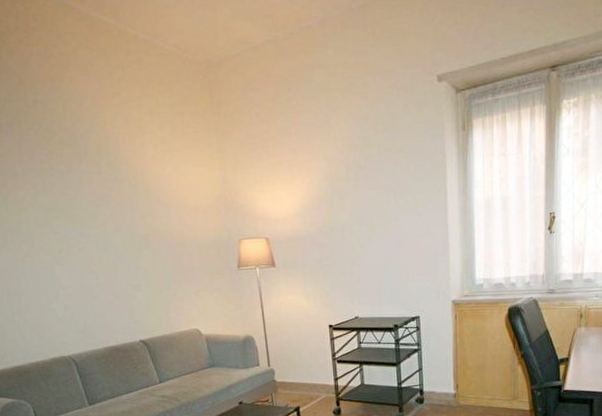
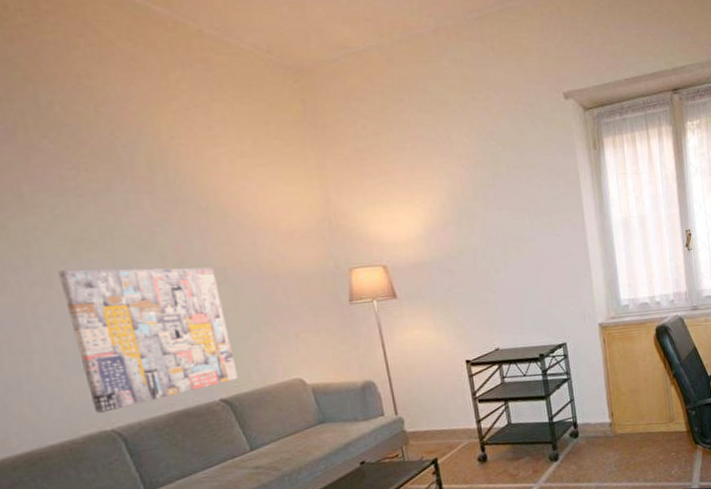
wall art: none [38,232,153,343] -> present [58,267,239,413]

